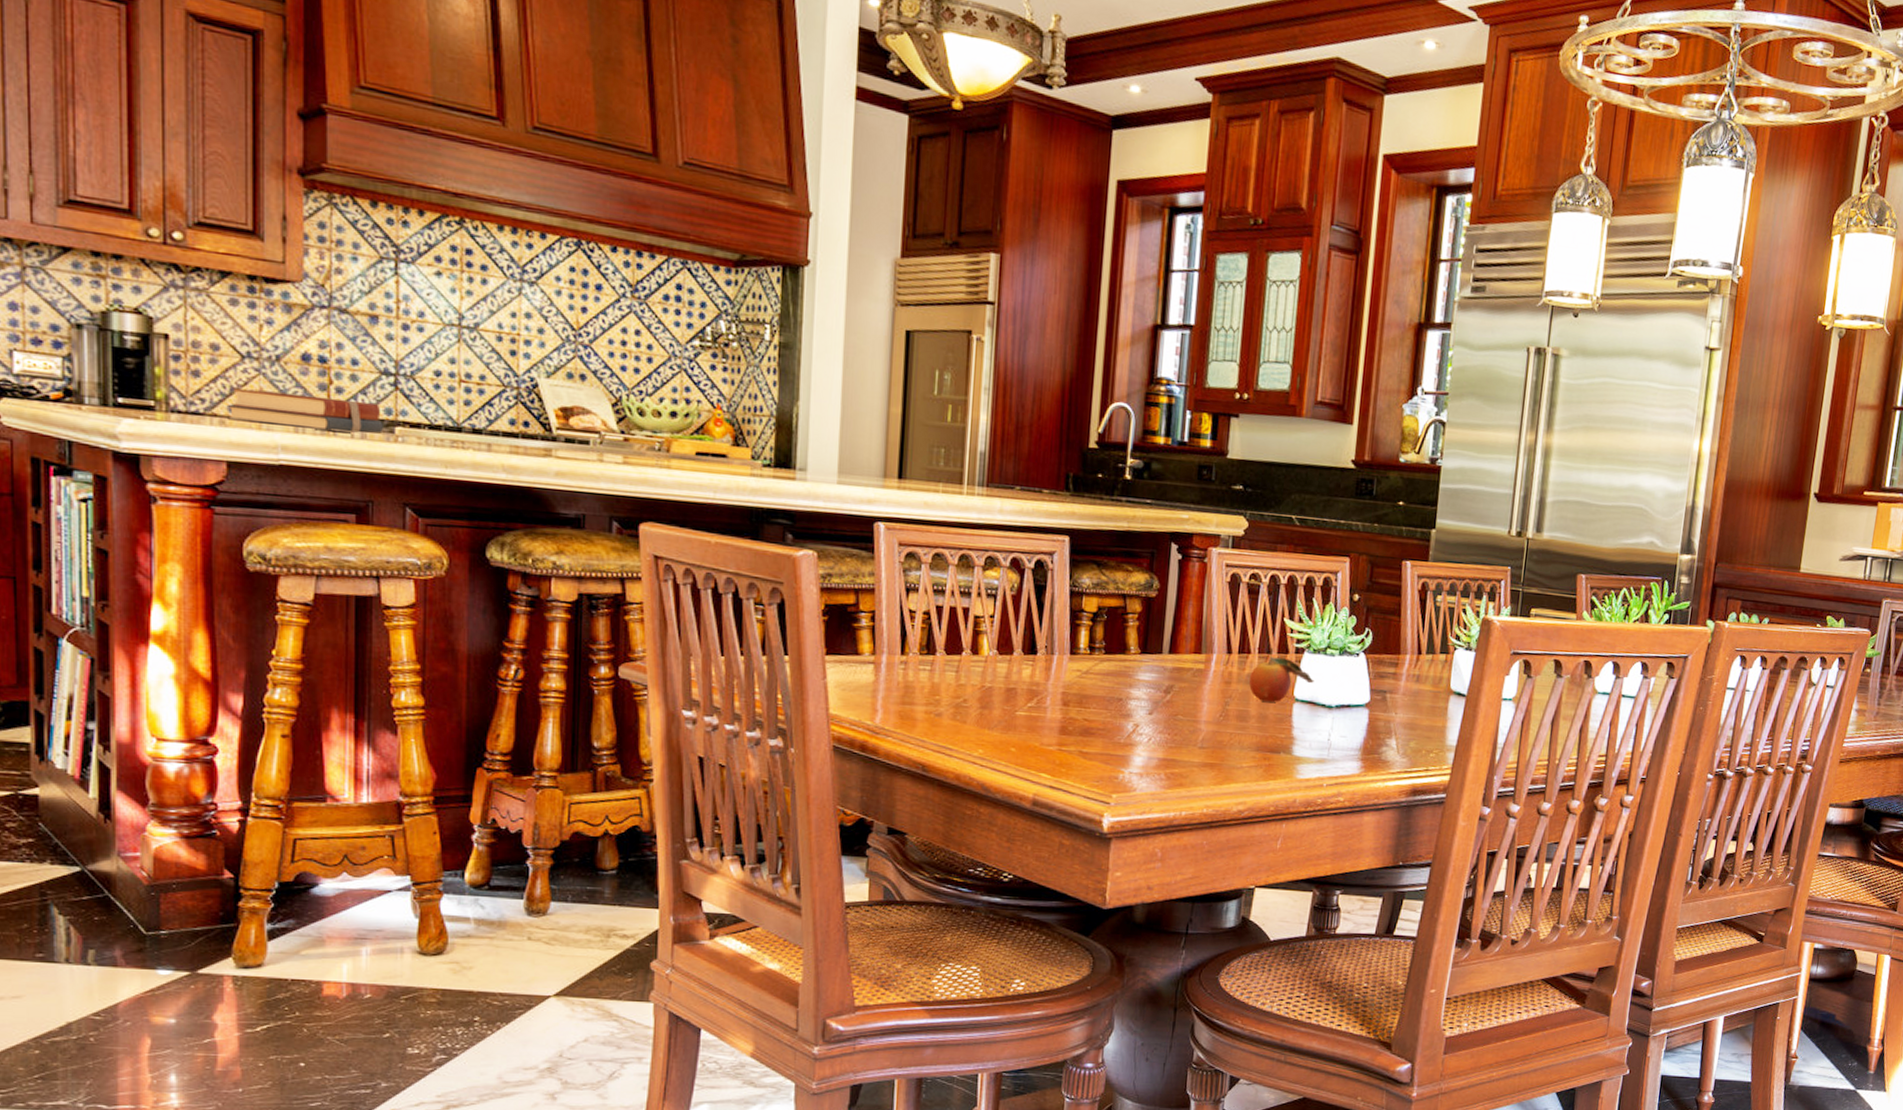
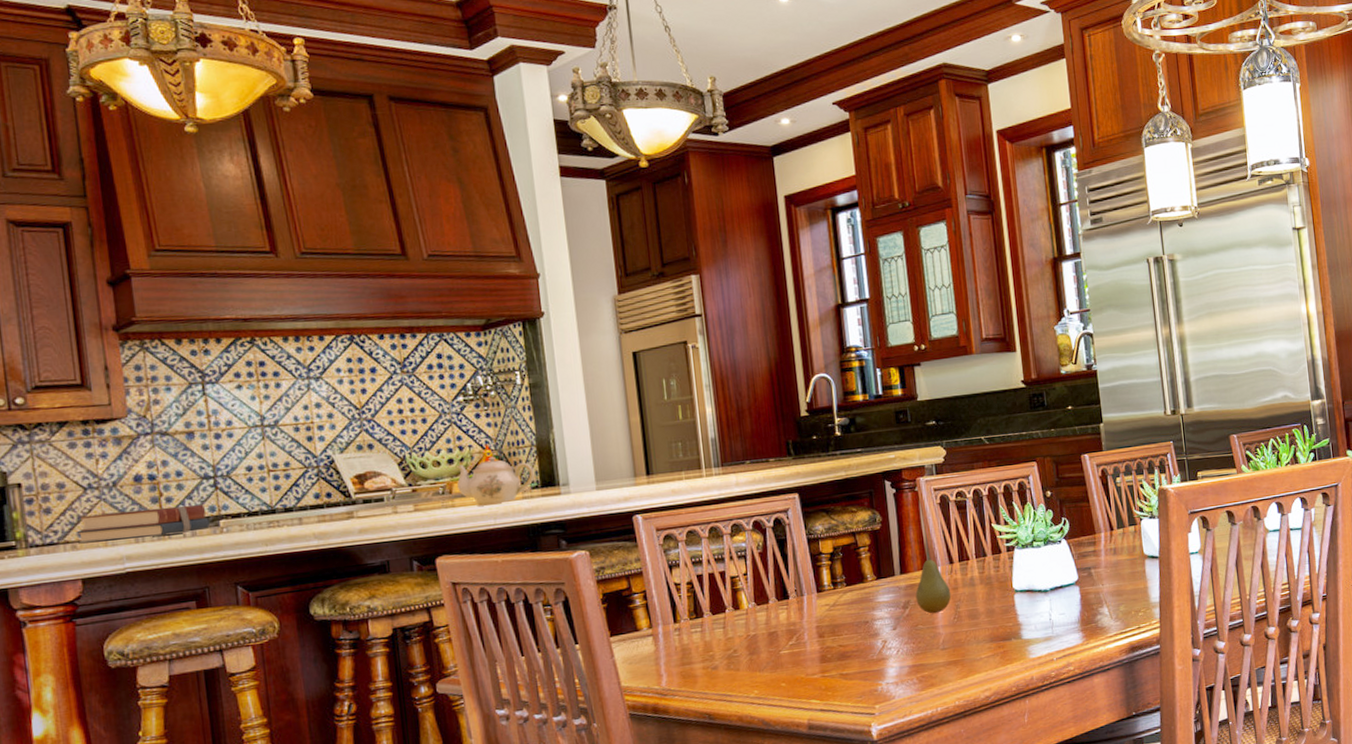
teapot: none [677,418,769,476] -> present [455,456,535,508]
fruit: none [1181,635,1223,707] -> present [915,552,952,614]
fruit: present [1248,647,1314,702] -> none [972,551,1028,599]

